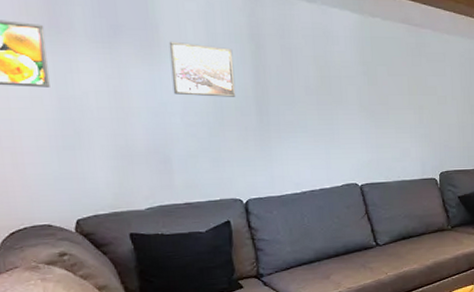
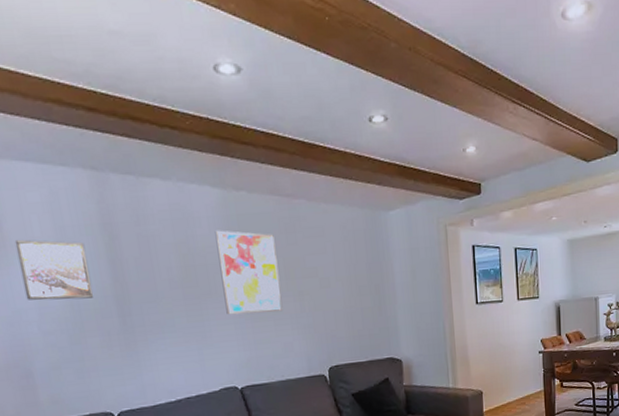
wall art: none [350,48,404,122] -> present [215,230,283,315]

